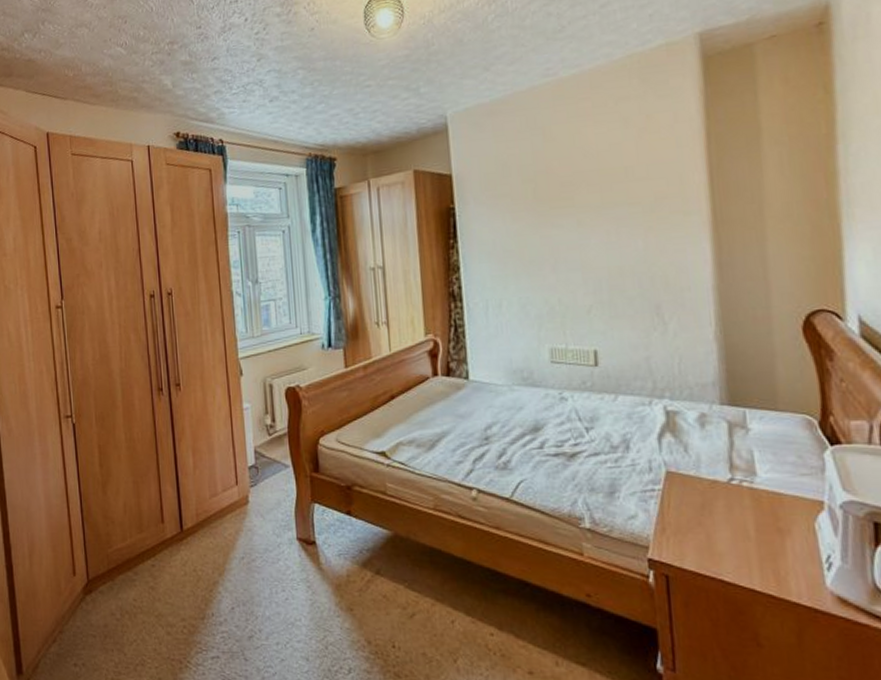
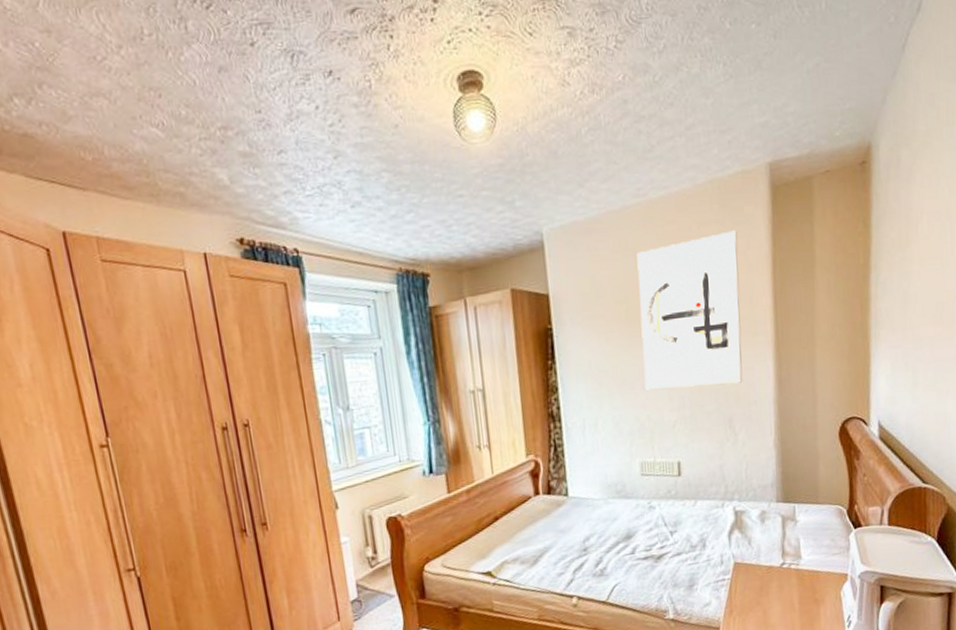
wall art: none [546,104,673,272] -> present [636,230,743,390]

